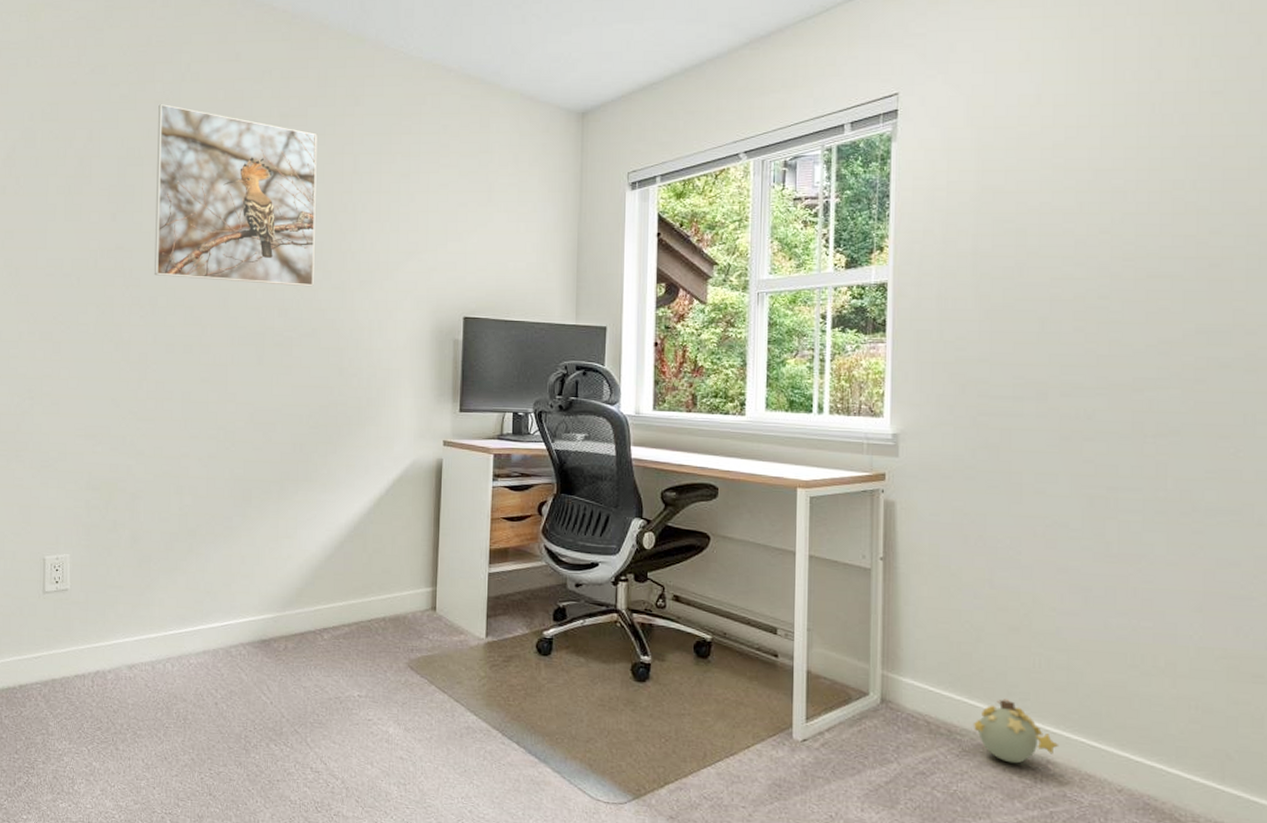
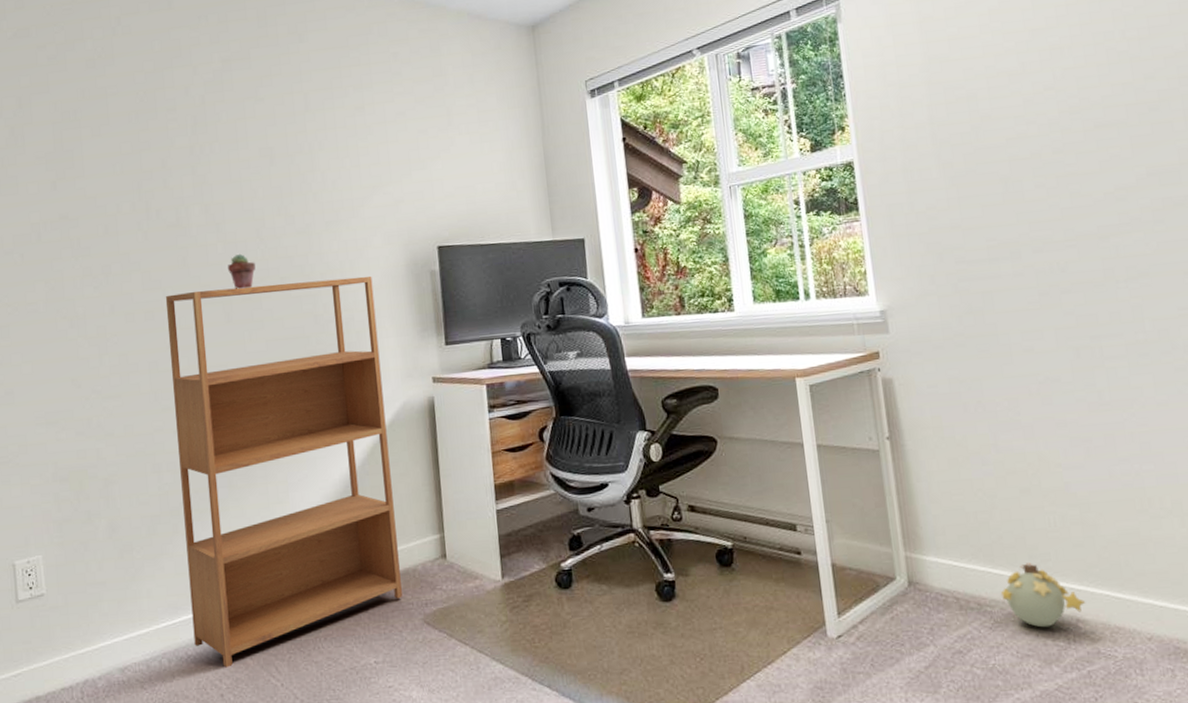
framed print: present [154,104,318,287] -> none [91,61,277,242]
bookshelf: none [197,331,398,680] -> present [165,276,402,668]
potted succulent: none [264,301,290,335] -> present [228,253,256,289]

